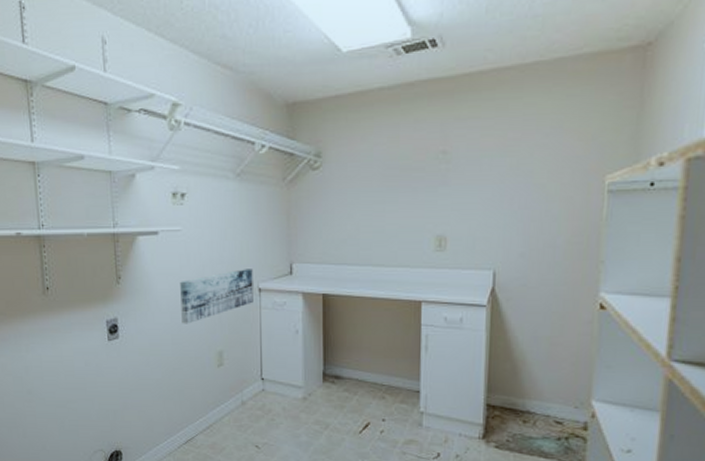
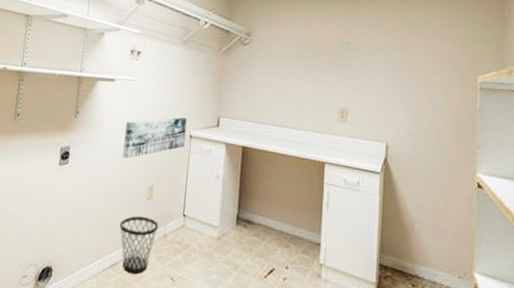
wastebasket: none [190,386,234,447] -> present [120,216,158,274]

